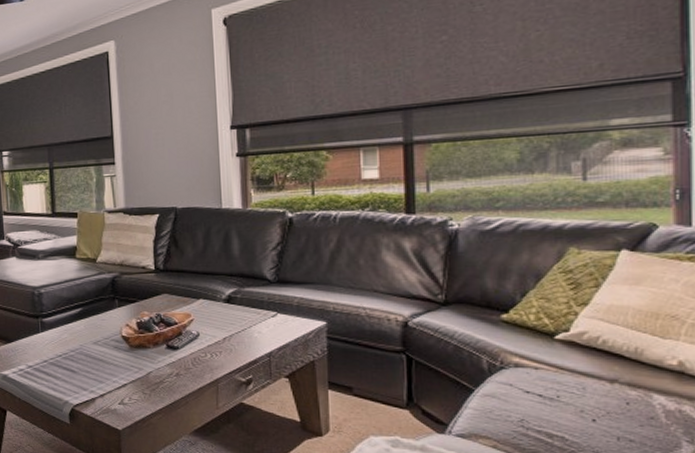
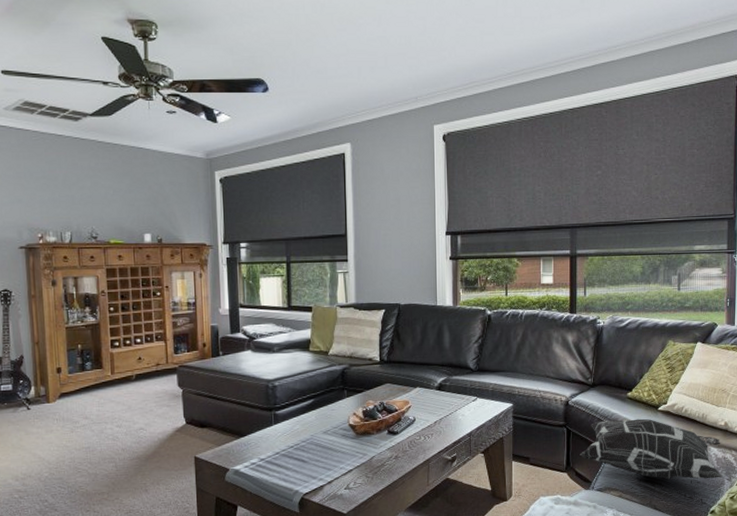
decorative pillow: none [427,349,677,439] -> present [580,418,723,480]

